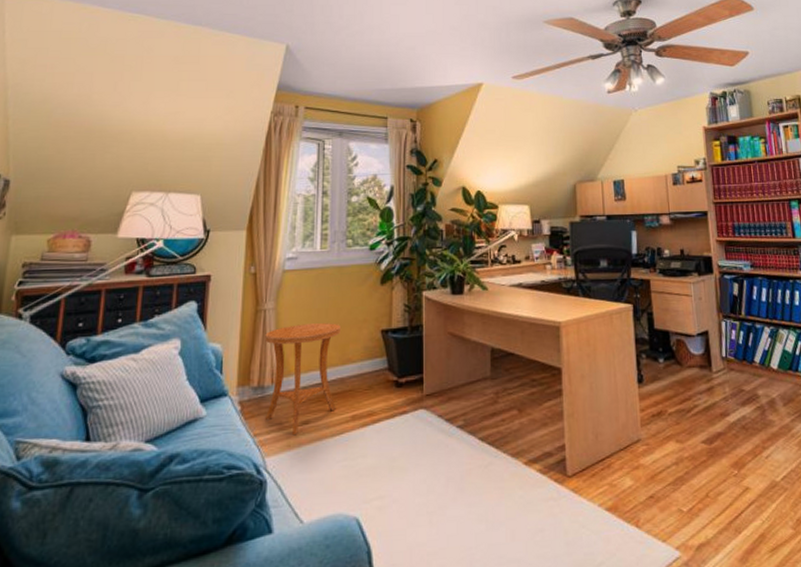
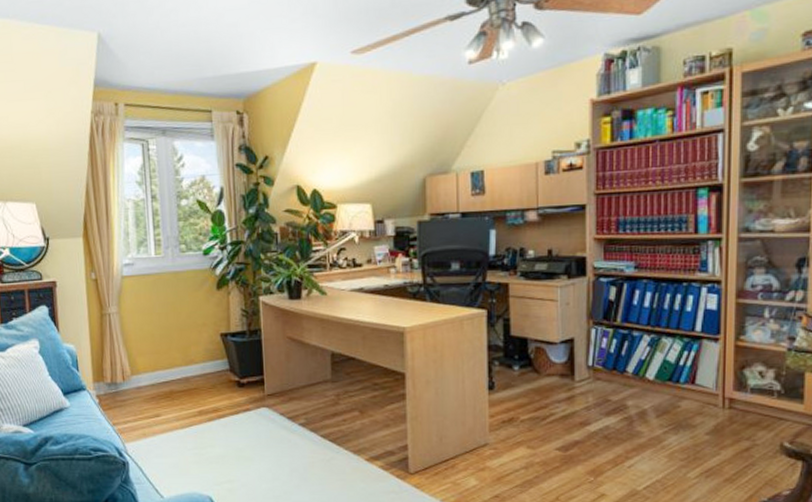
side table: present [265,323,341,434] -> none [112,326,183,425]

